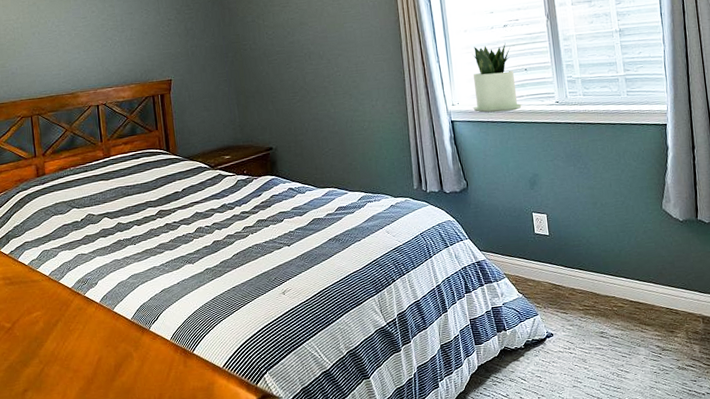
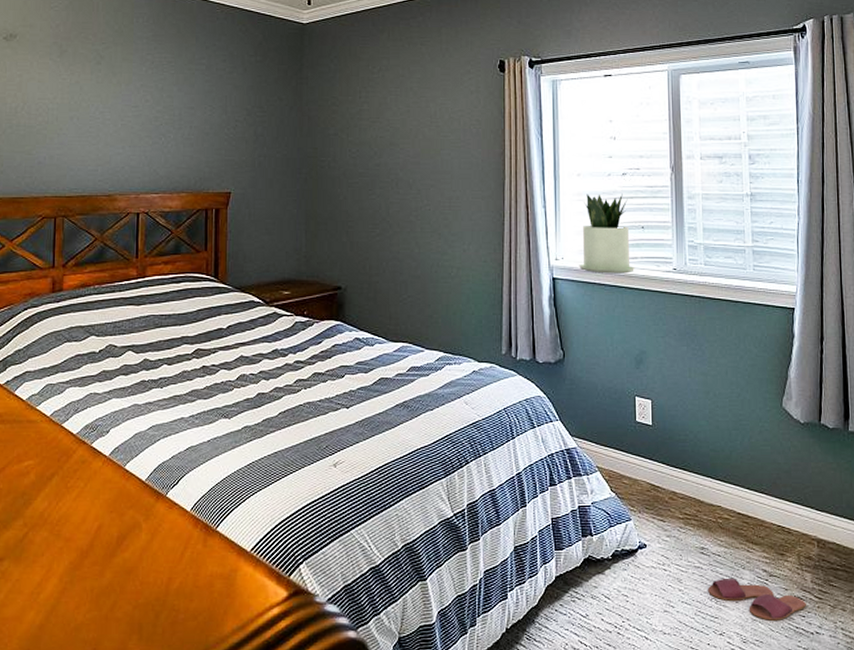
slippers: none [609,354,697,387] -> present [708,577,806,621]

